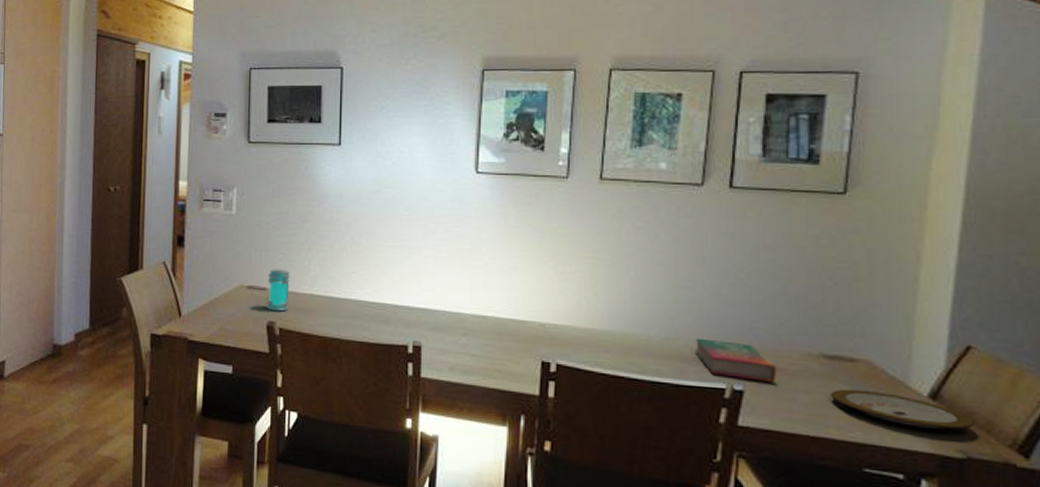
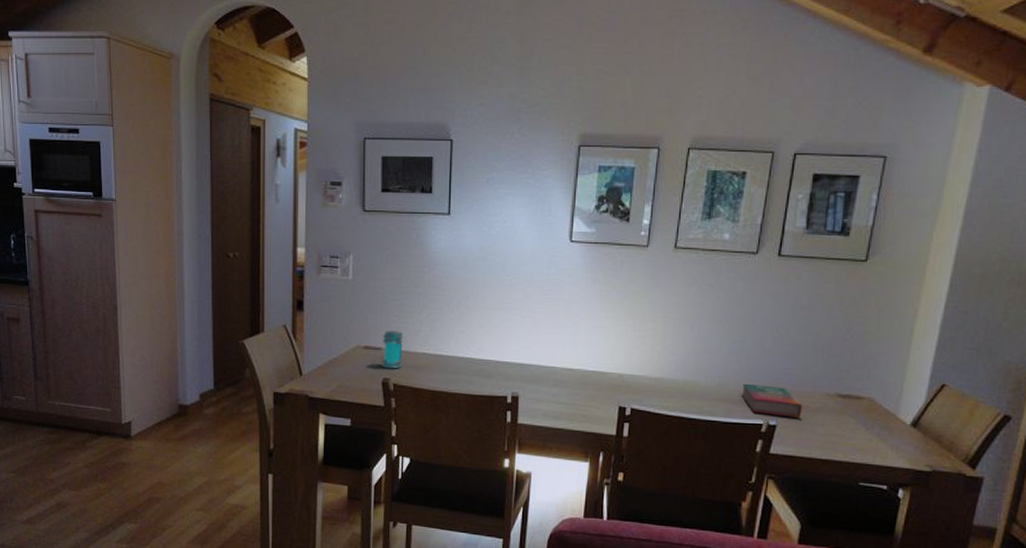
plate: present [831,388,976,430] -> none [841,421,942,450]

